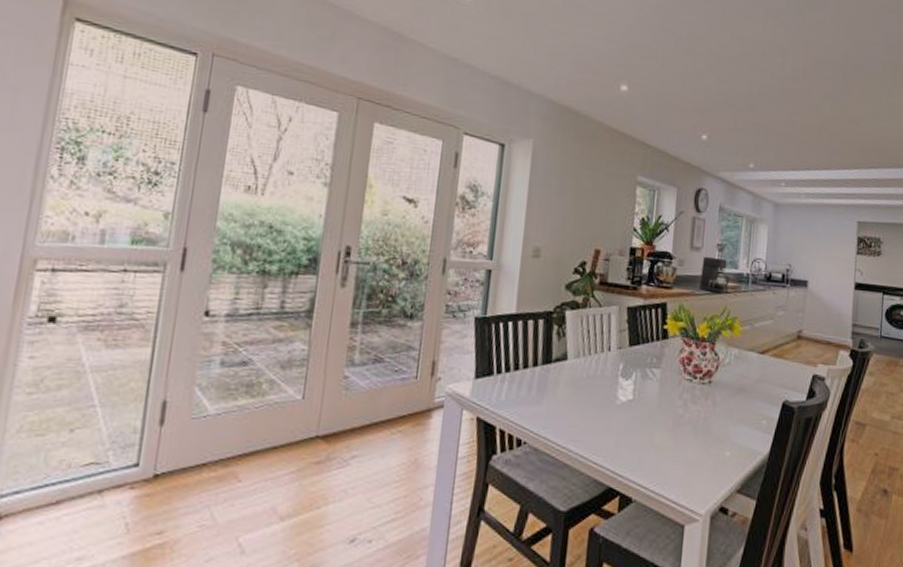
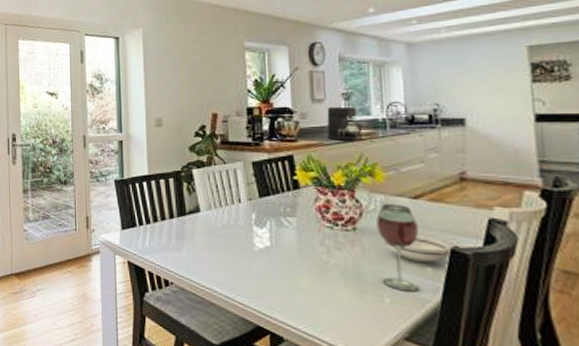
wineglass: none [726,358,761,445] -> present [376,204,418,292]
bowl: none [732,390,783,417] -> present [383,235,451,264]

